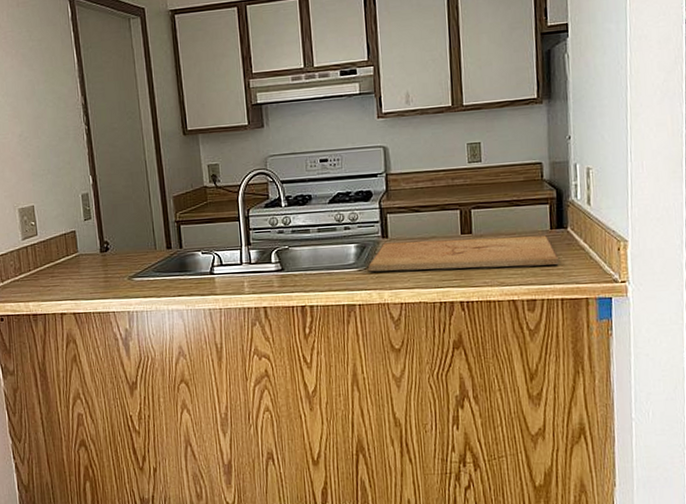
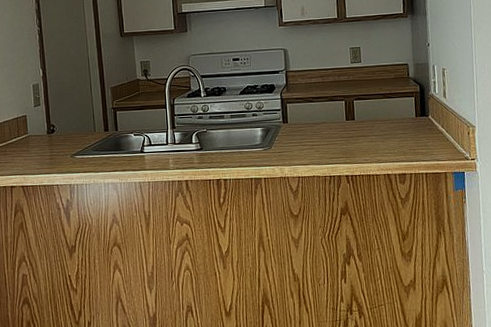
cutting board: present [367,235,560,272] -> none [271,122,424,151]

